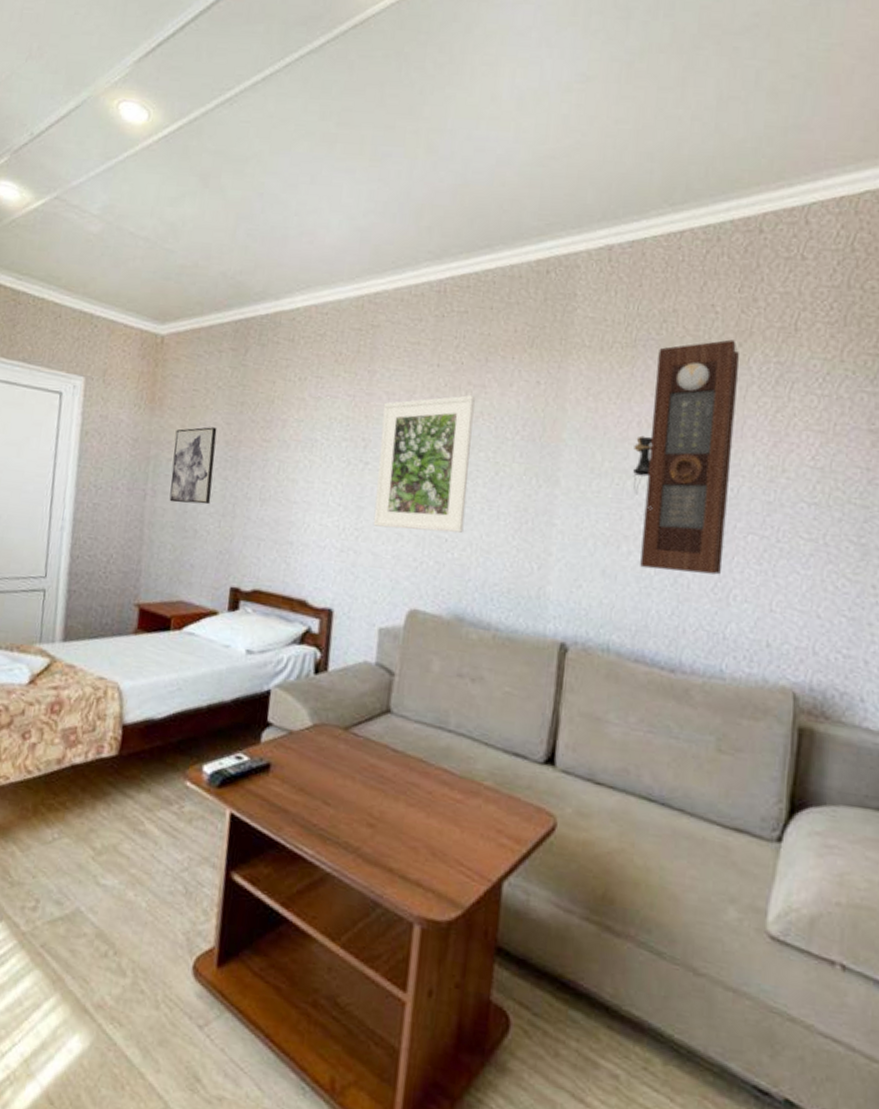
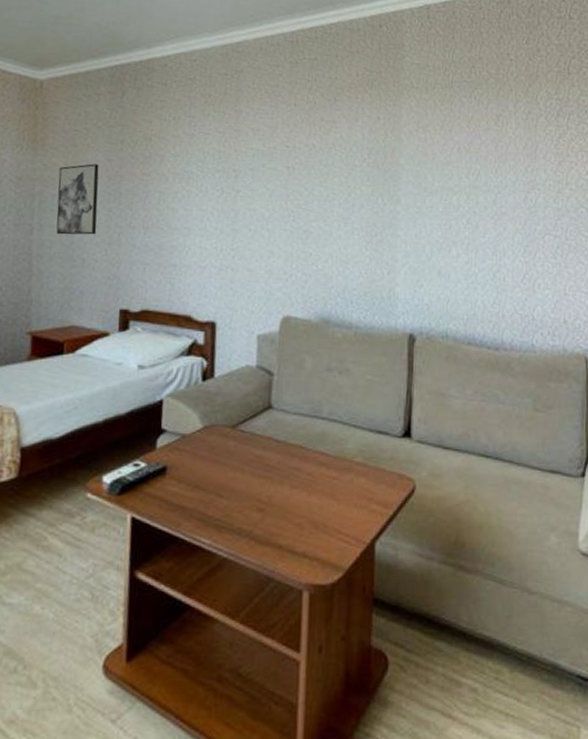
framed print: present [373,395,475,533] -> none [247,130,328,248]
pendulum clock: present [633,339,740,575] -> none [456,81,531,269]

